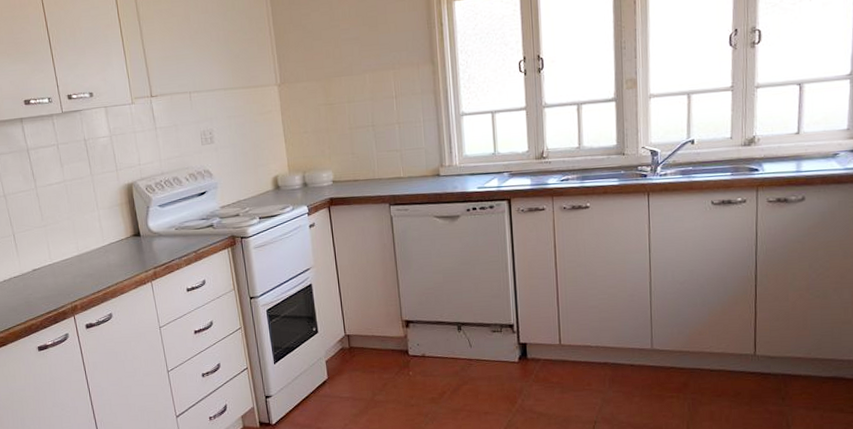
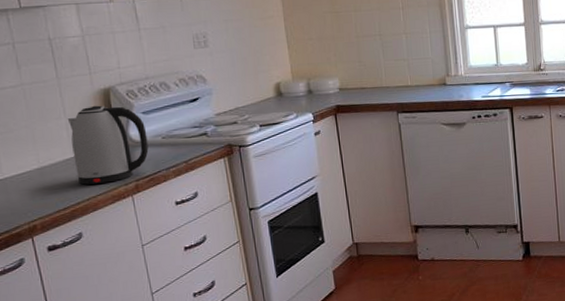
kettle: none [99,199,164,271] -> present [67,105,149,185]

